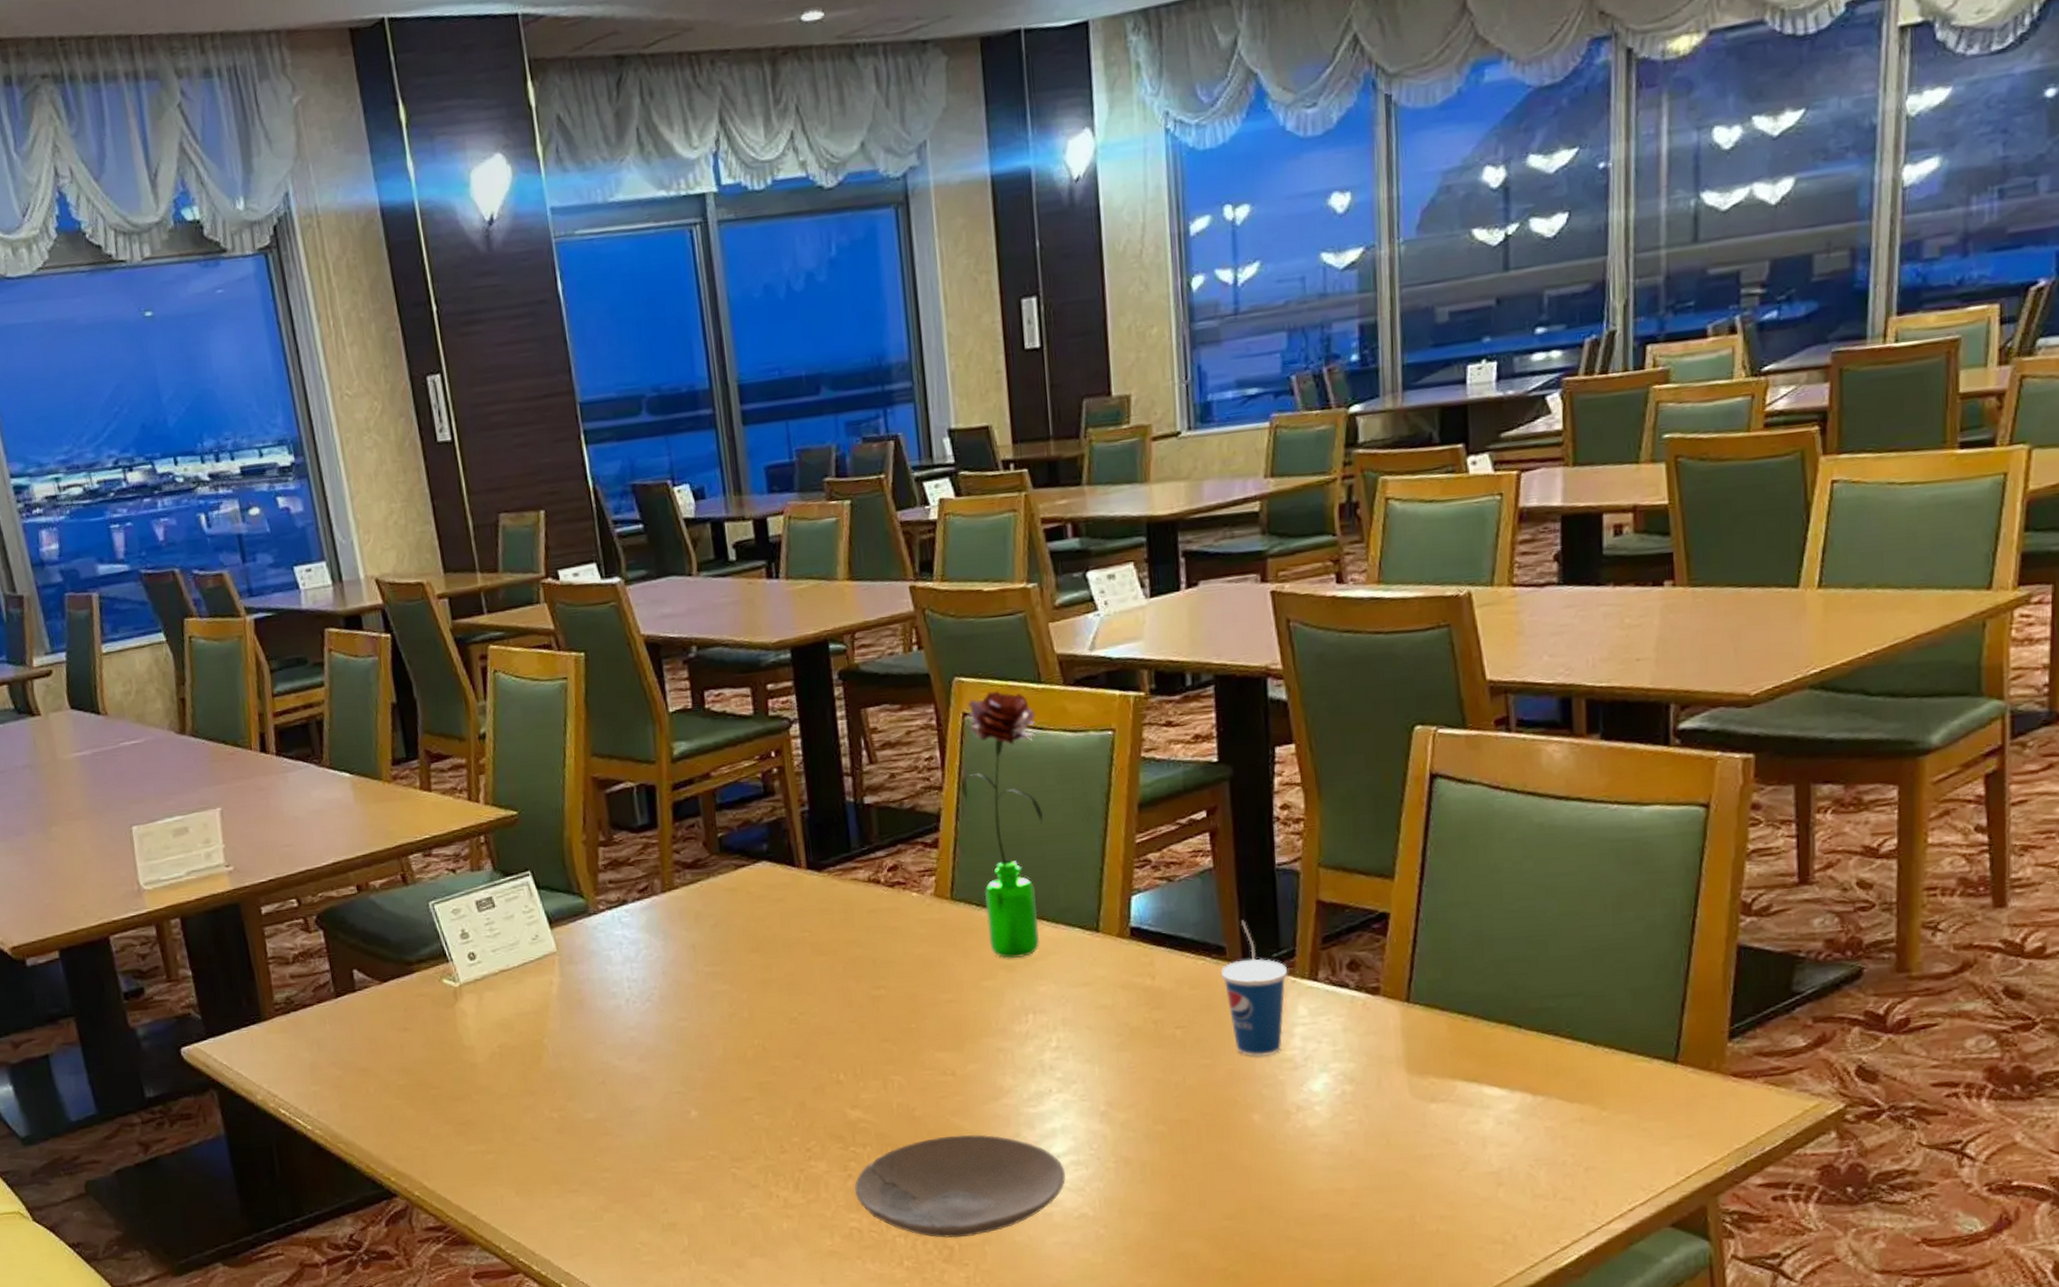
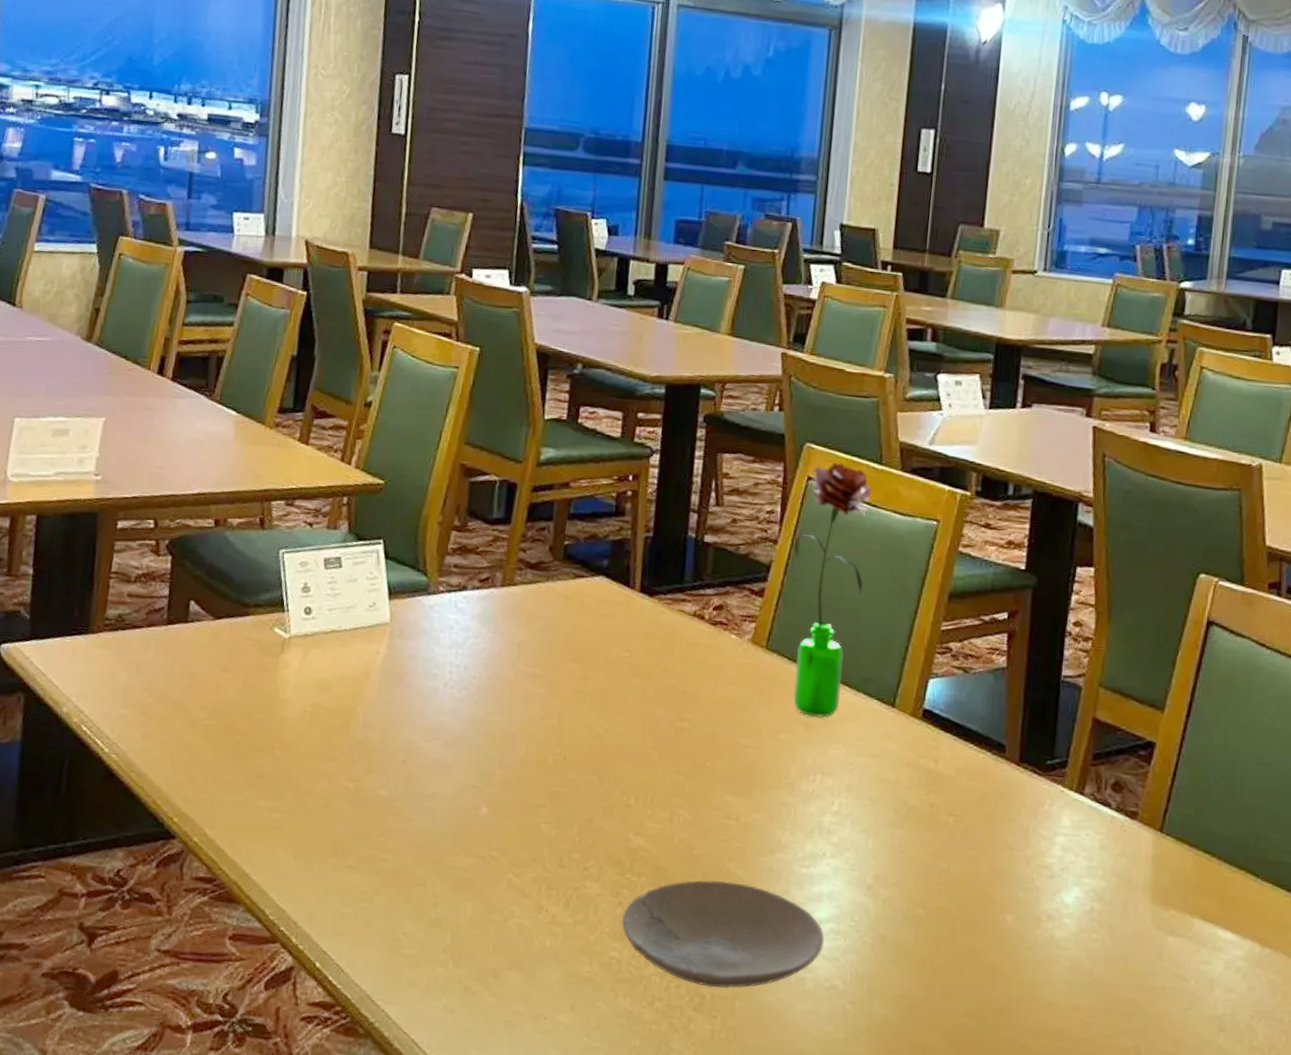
cup: present [1220,920,1288,1057] -> none [997,723,1059,860]

